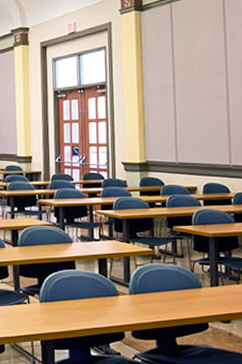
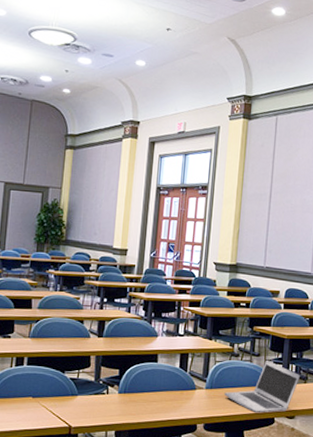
laptop: none [150,261,232,318] -> present [224,360,301,413]

